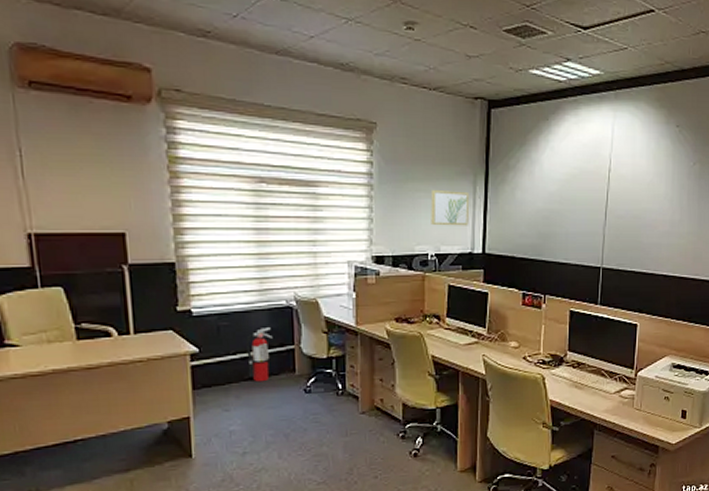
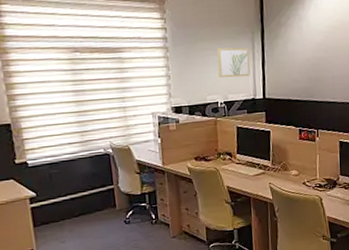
fire extinguisher: present [245,328,273,382] -> none [73,172,96,218]

